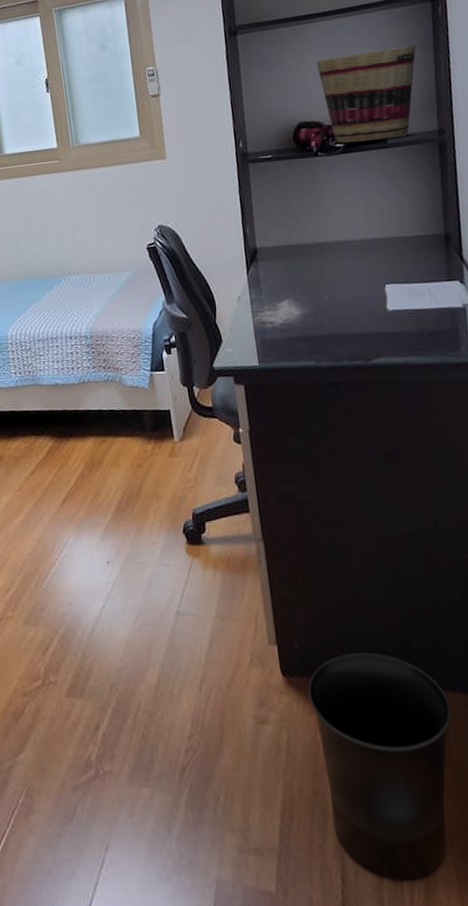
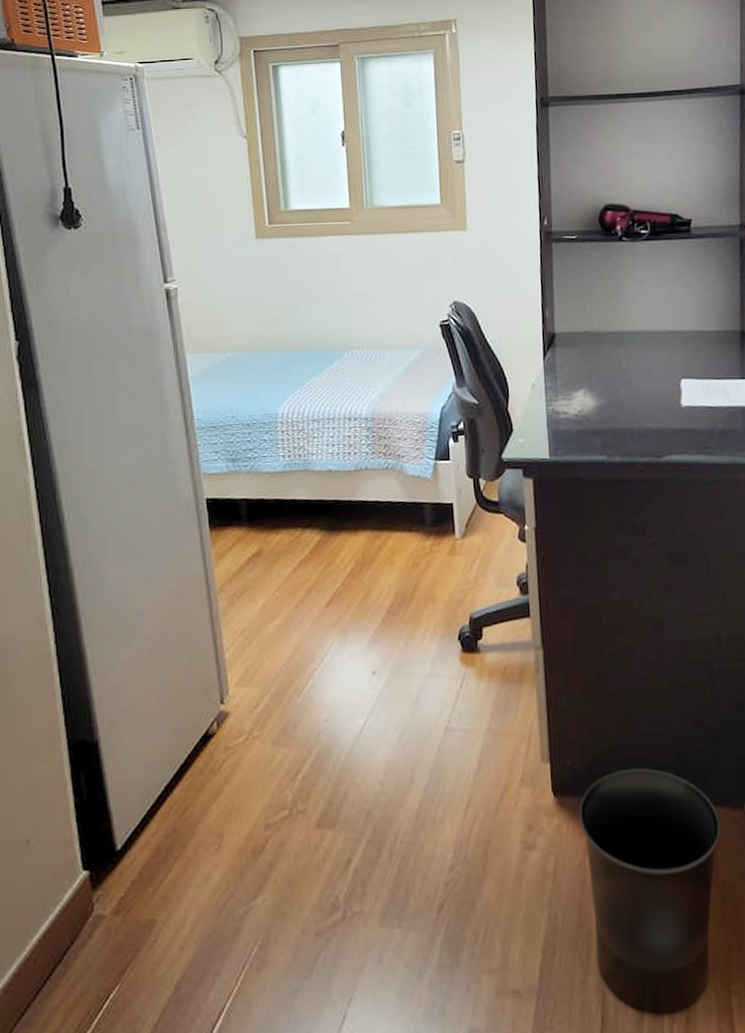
basket: present [315,45,416,143] -> none [626,136,724,230]

